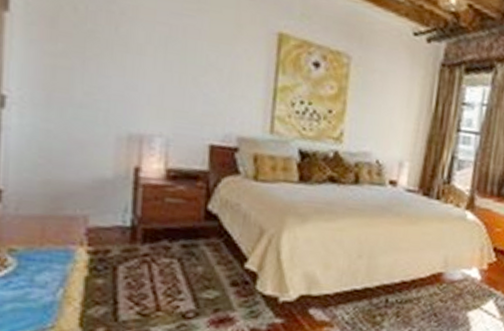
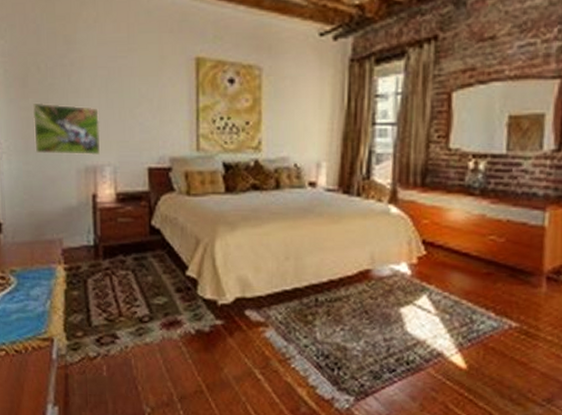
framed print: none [60,50,153,123] -> present [32,102,100,156]

